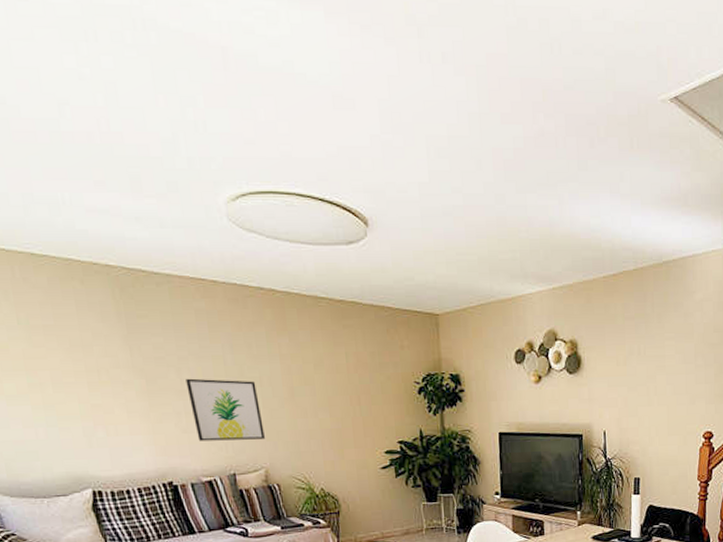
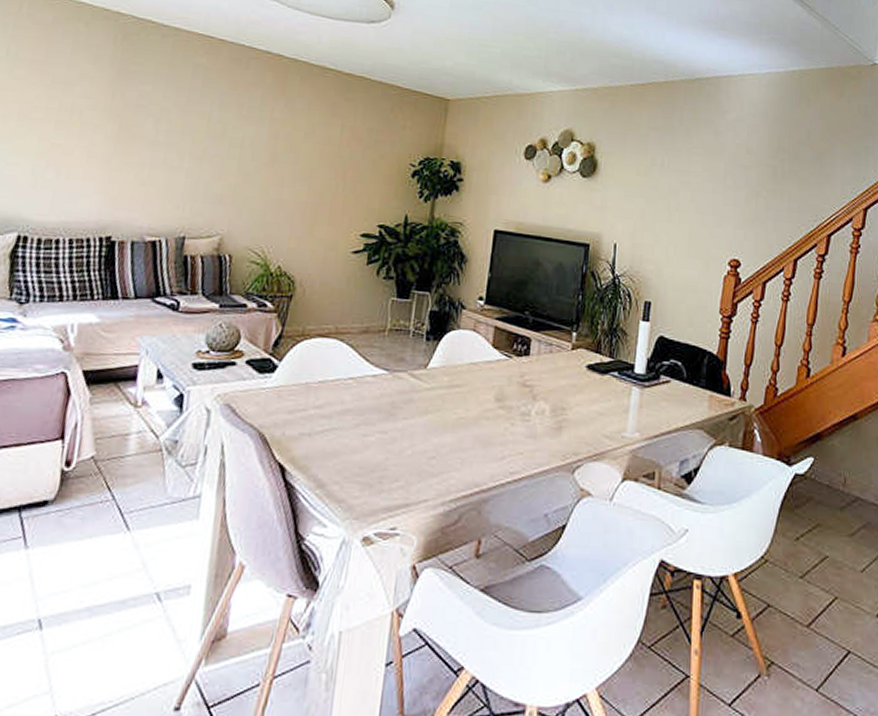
wall art: present [186,378,265,441] -> none [155,130,237,203]

